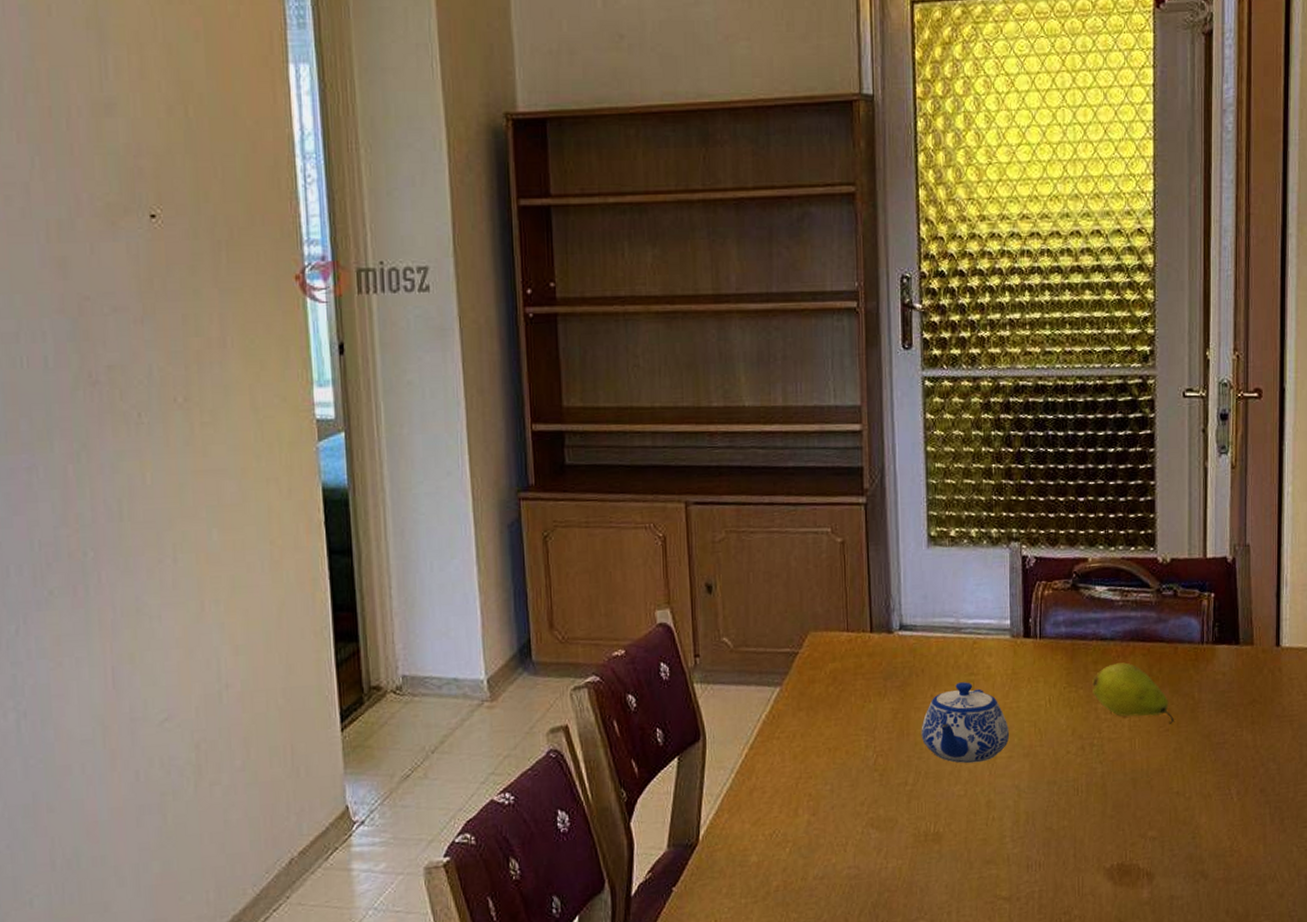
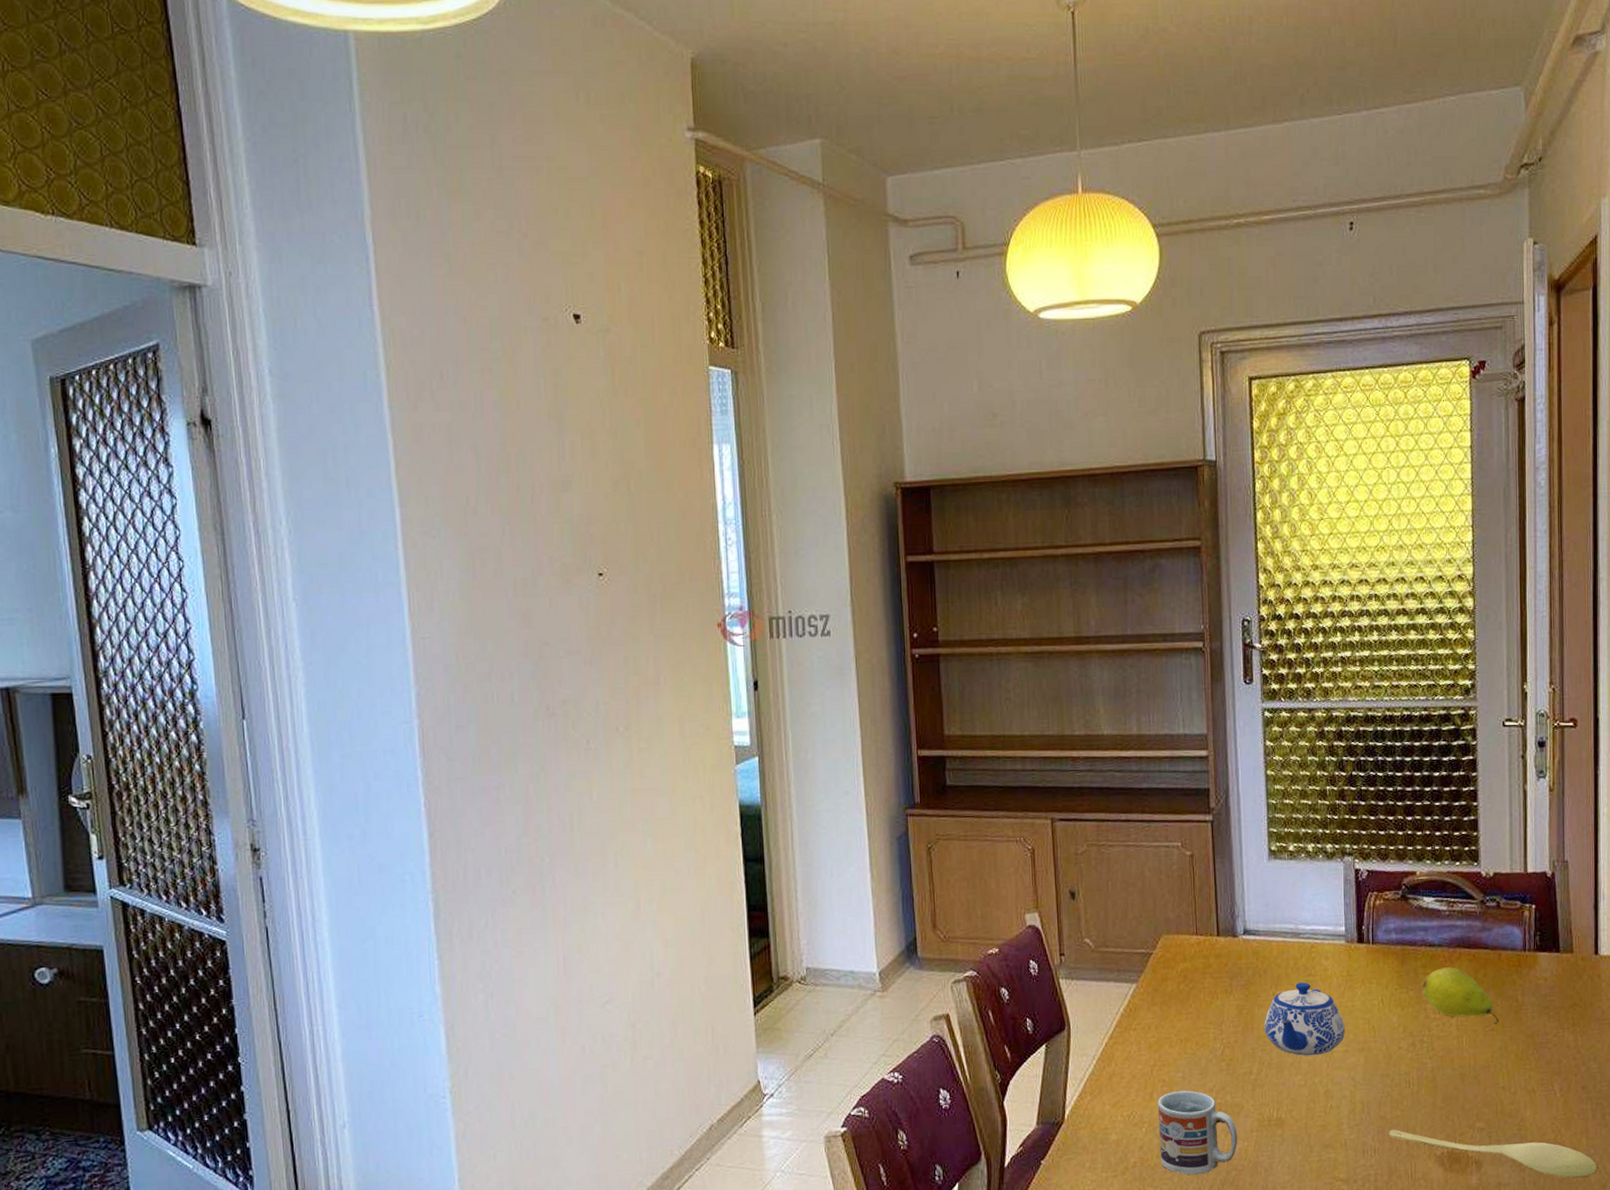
cup: none [803,804,891,899] -> present [1157,1090,1238,1175]
spoon: none [1055,841,1274,888] -> present [1389,1129,1597,1178]

